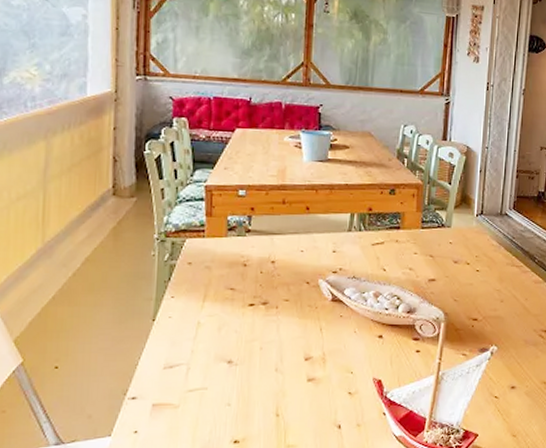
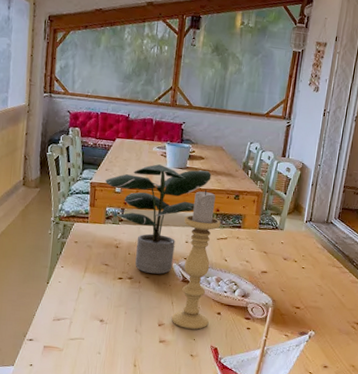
potted plant: none [224,158,360,295] -> present [105,164,212,274]
candle holder: none [321,185,375,360] -> present [171,190,221,330]

